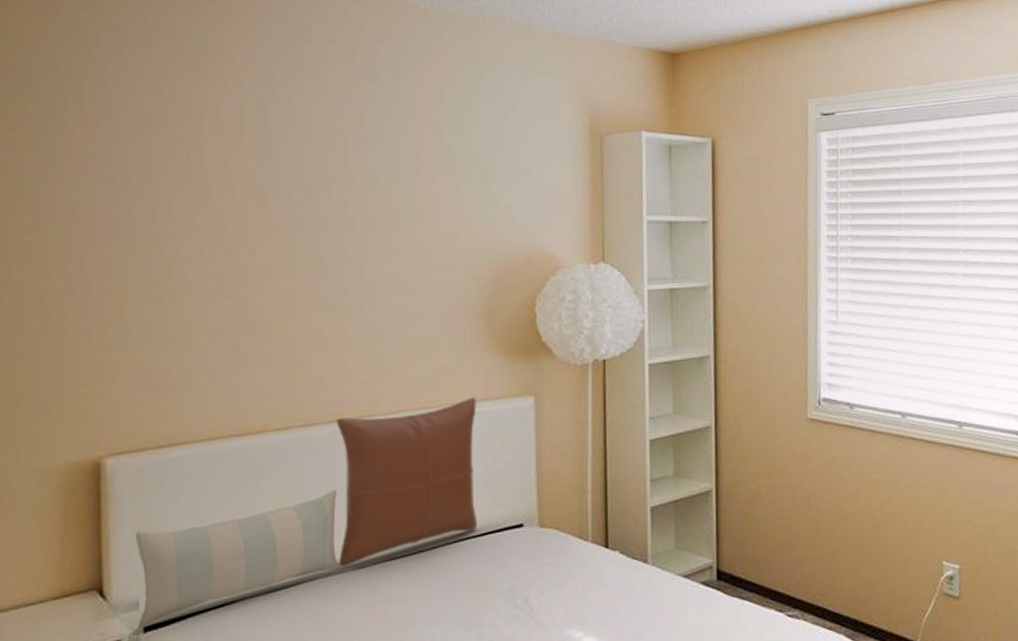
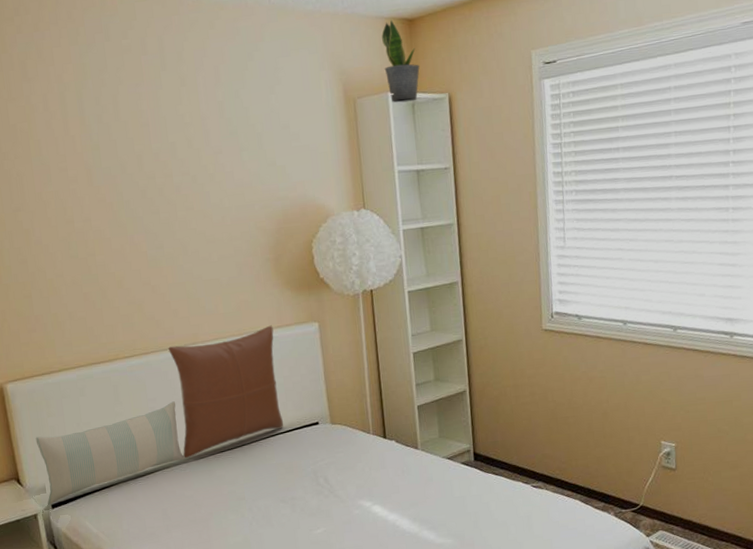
potted plant: none [639,52,681,144] -> present [382,20,420,103]

